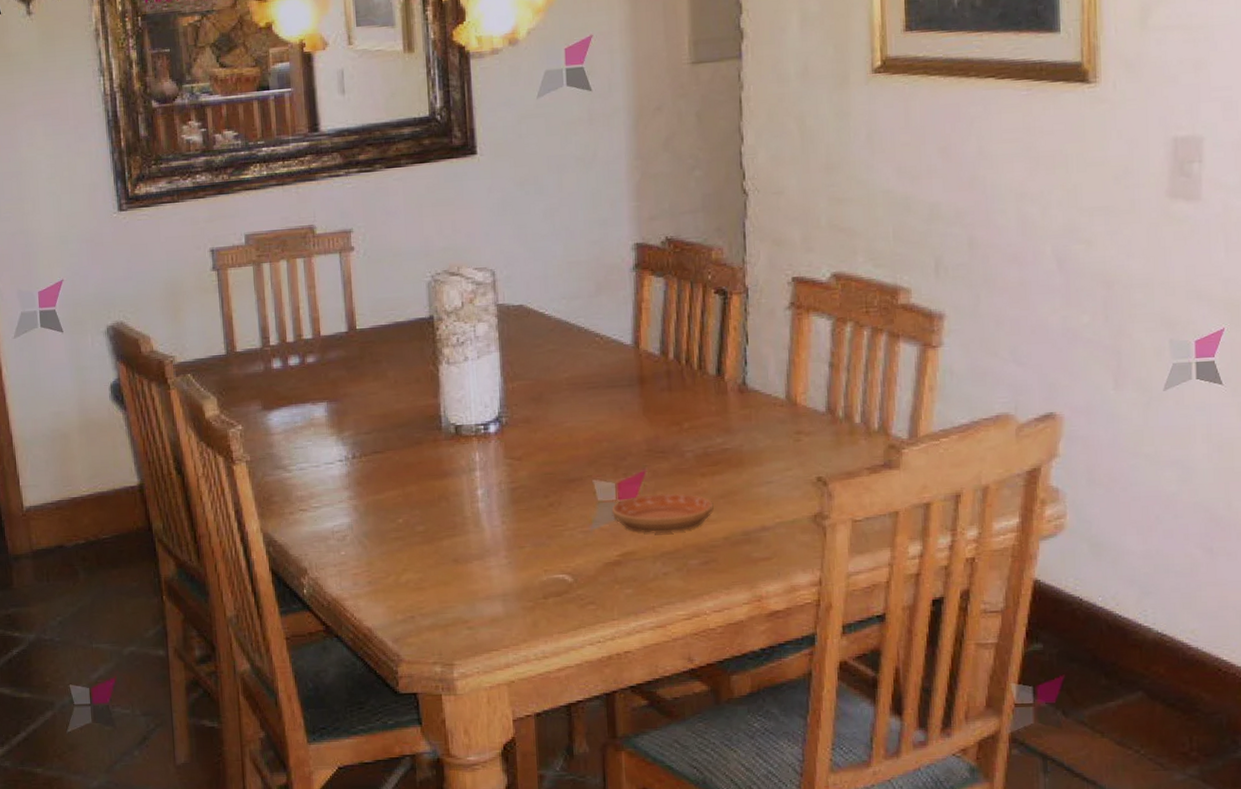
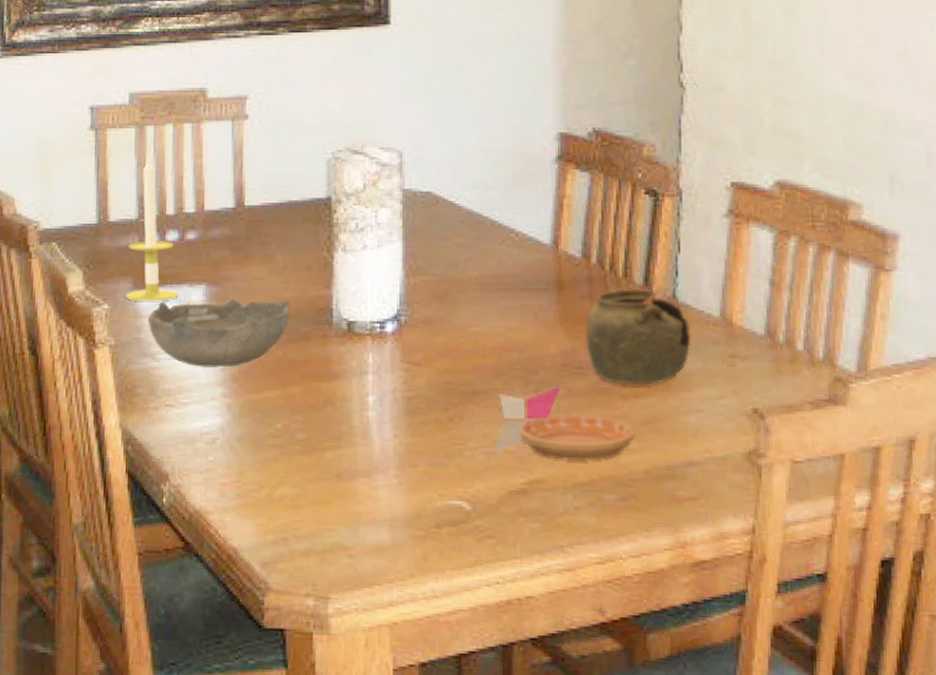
candle: none [256,289,304,421] -> present [125,155,179,301]
bowl: none [278,411,404,475] -> present [148,298,290,368]
teapot: none [666,378,761,464] -> present [585,288,691,385]

